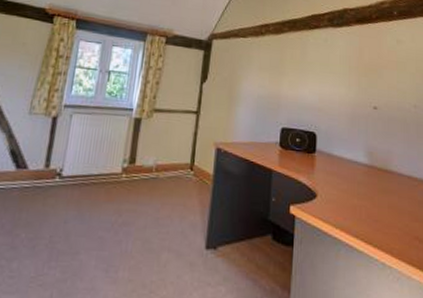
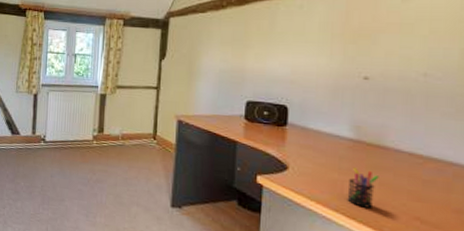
pen holder: none [365,192,388,232] -> present [347,167,379,209]

